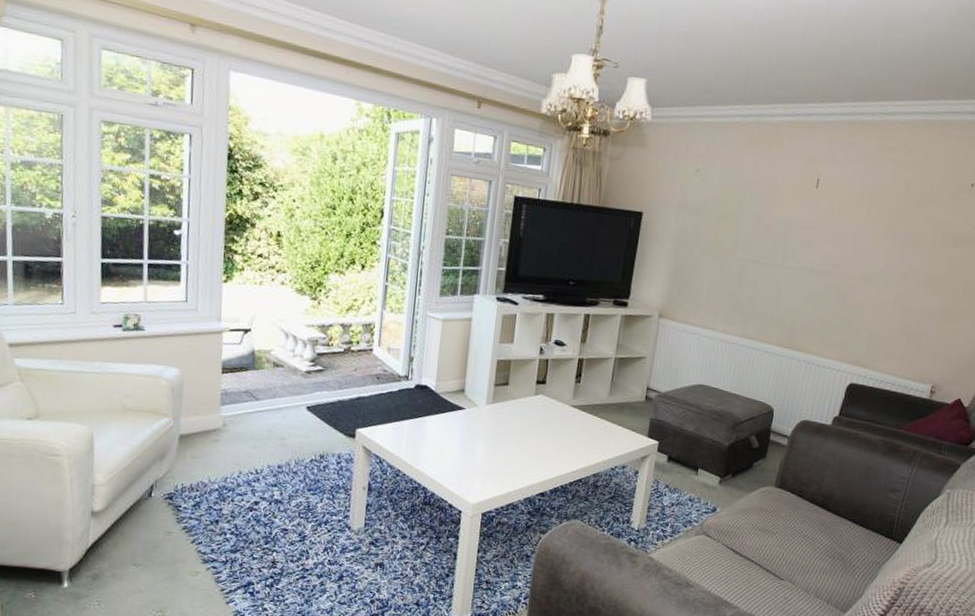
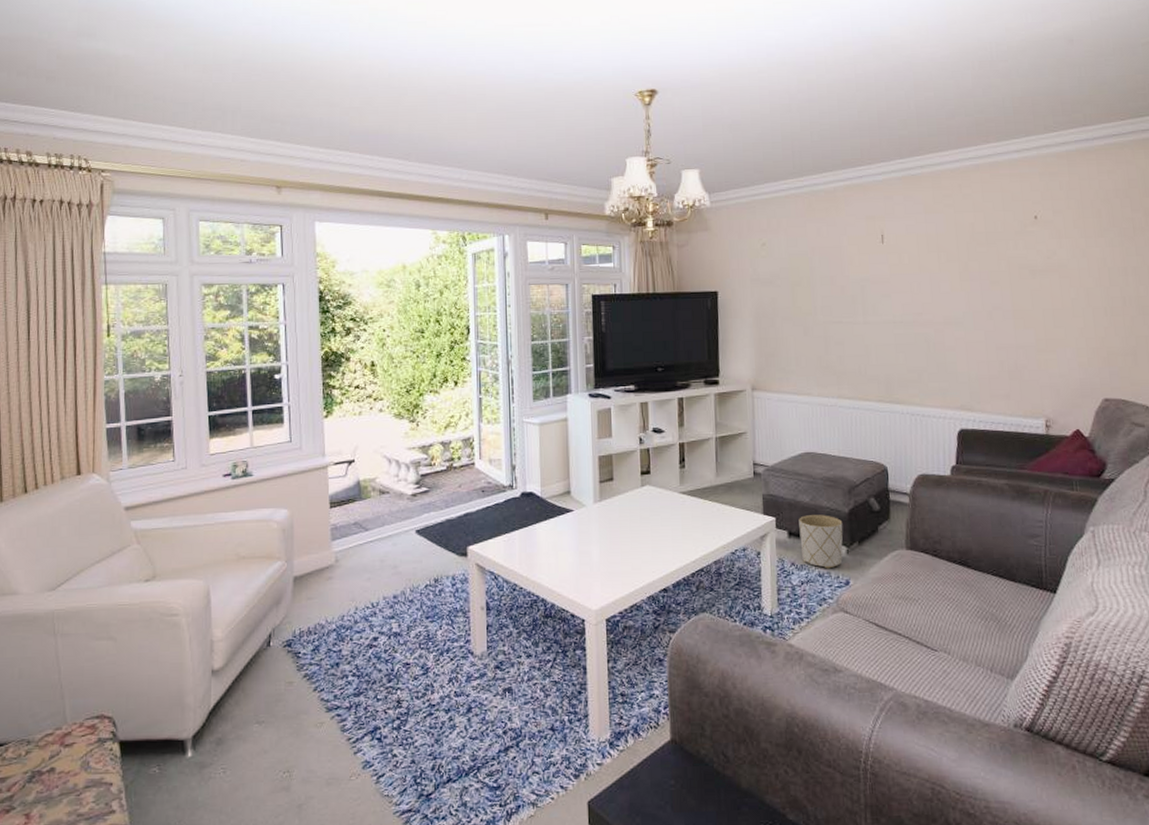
planter: none [677,443,721,495] -> present [799,515,843,569]

